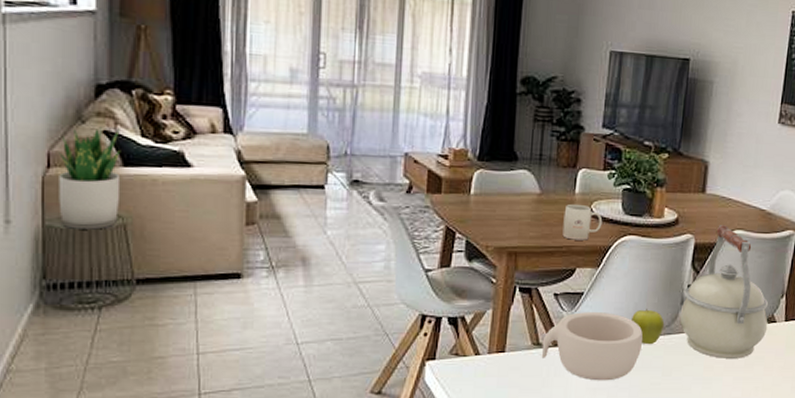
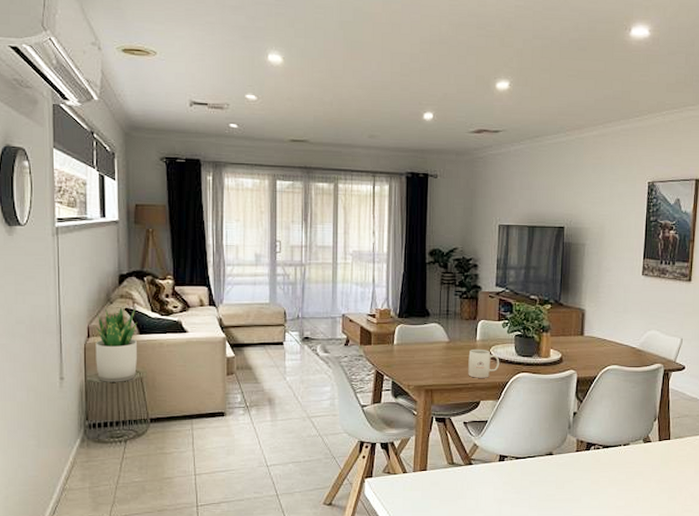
bowl: present [541,312,643,381] -> none [456,437,538,493]
fruit: present [632,309,665,345] -> none [528,433,556,463]
kettle: present [679,225,769,358] -> none [568,362,644,473]

